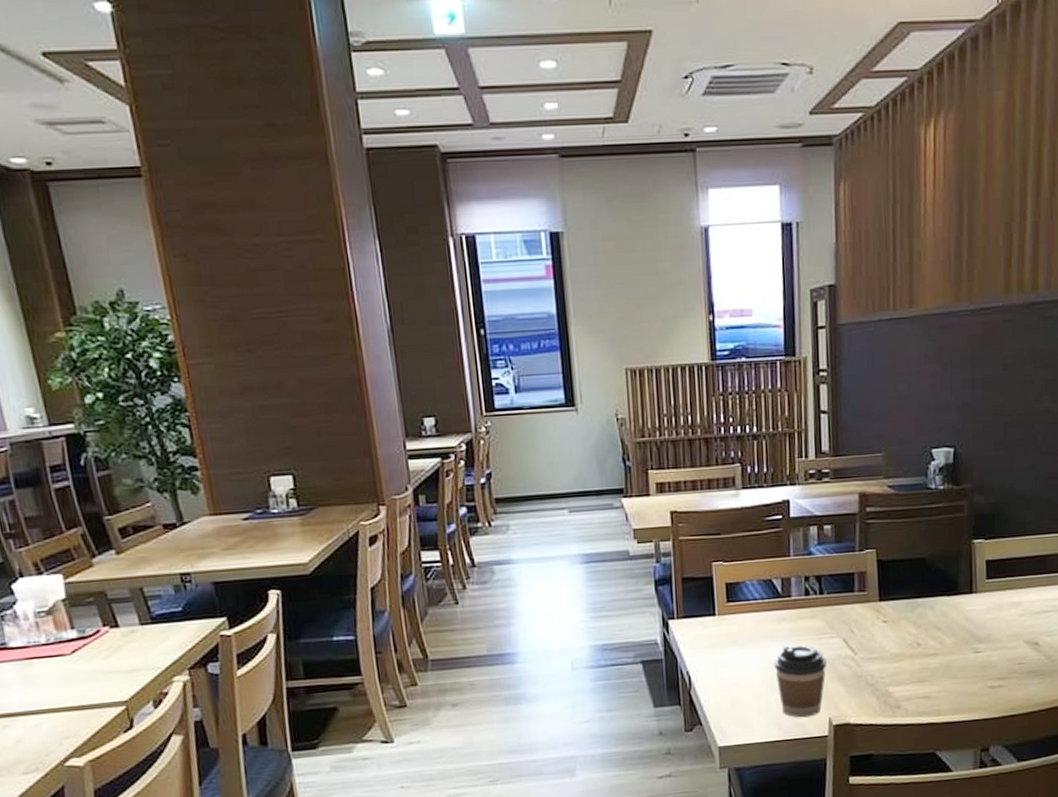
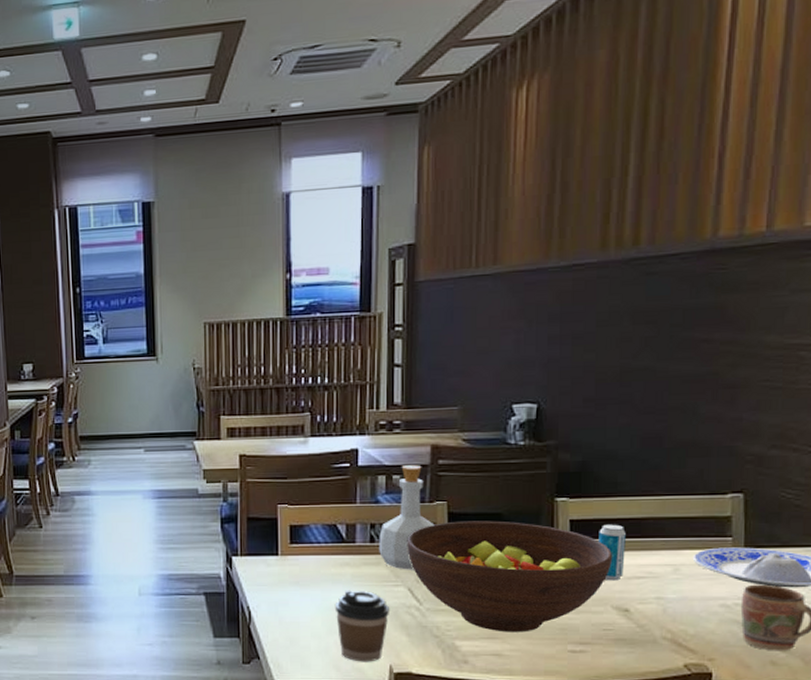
bottle: none [813,514,865,621] -> present [379,465,435,570]
fruit bowl: none [840,565,1024,675] -> present [407,520,613,632]
beverage can: none [1011,562,1034,617] -> present [599,524,626,581]

